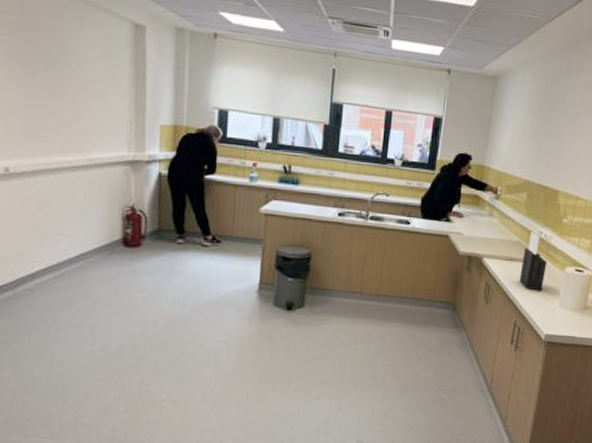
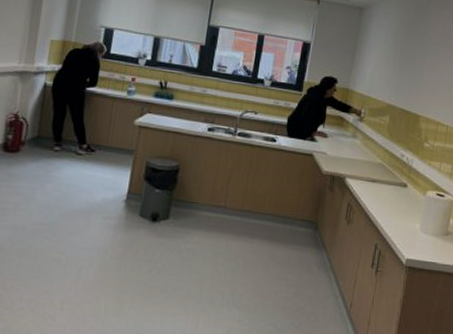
knife block: present [519,232,547,291] -> none [381,154,409,214]

